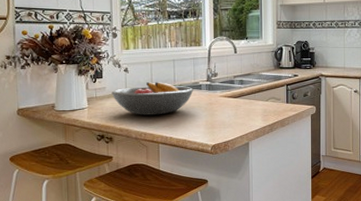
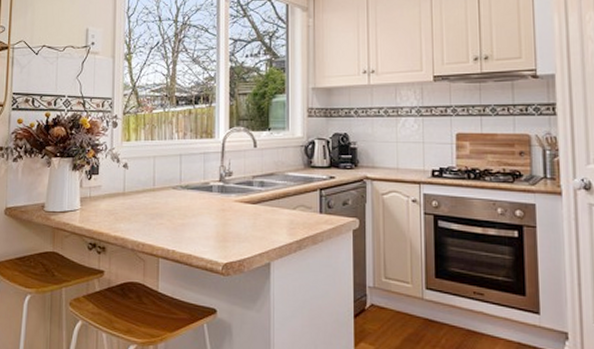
fruit bowl: present [111,82,194,115] -> none [107,181,203,222]

